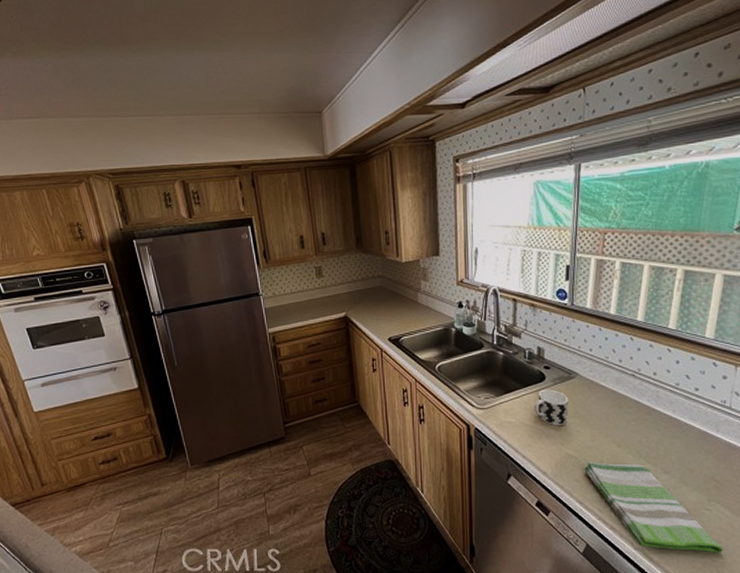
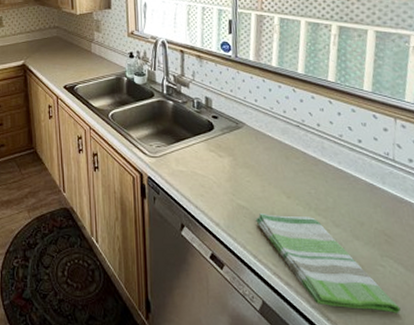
cup: present [533,389,569,425] -> none [203,138,238,175]

